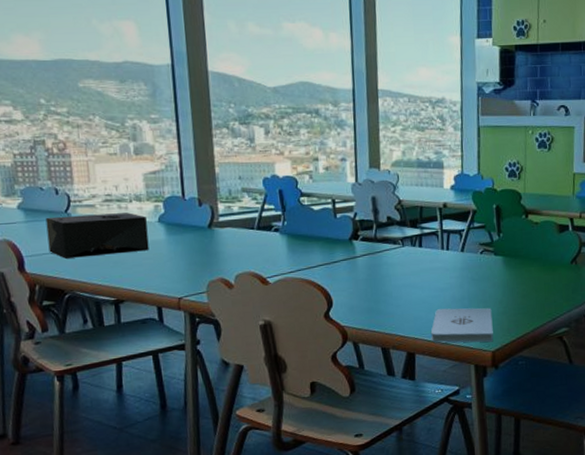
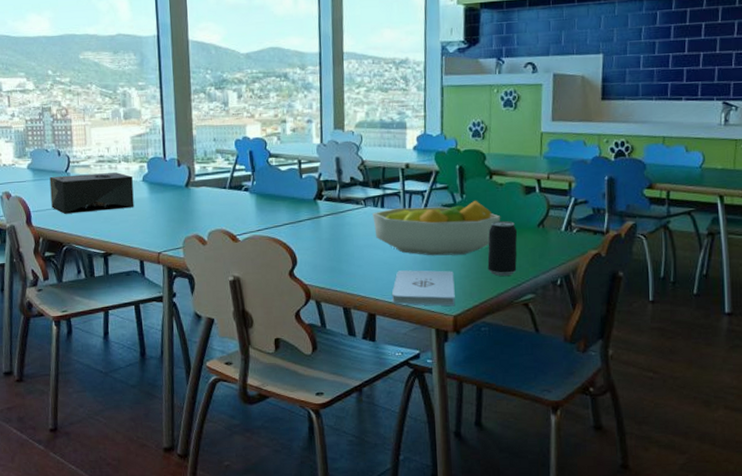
fruit bowl: none [410,238,537,294] -> present [372,200,501,256]
beverage can: none [524,258,552,311] -> present [487,220,518,276]

